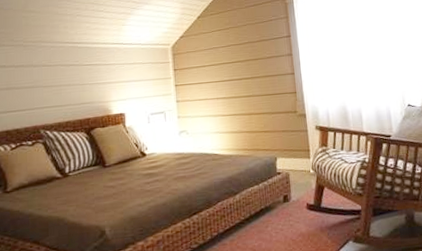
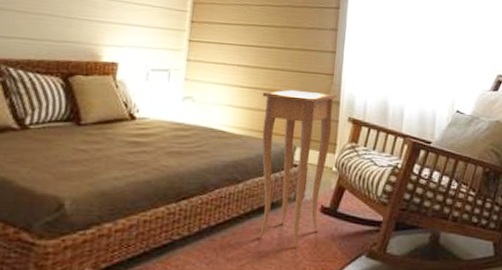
side table: none [241,108,309,242] -> present [258,90,337,248]

